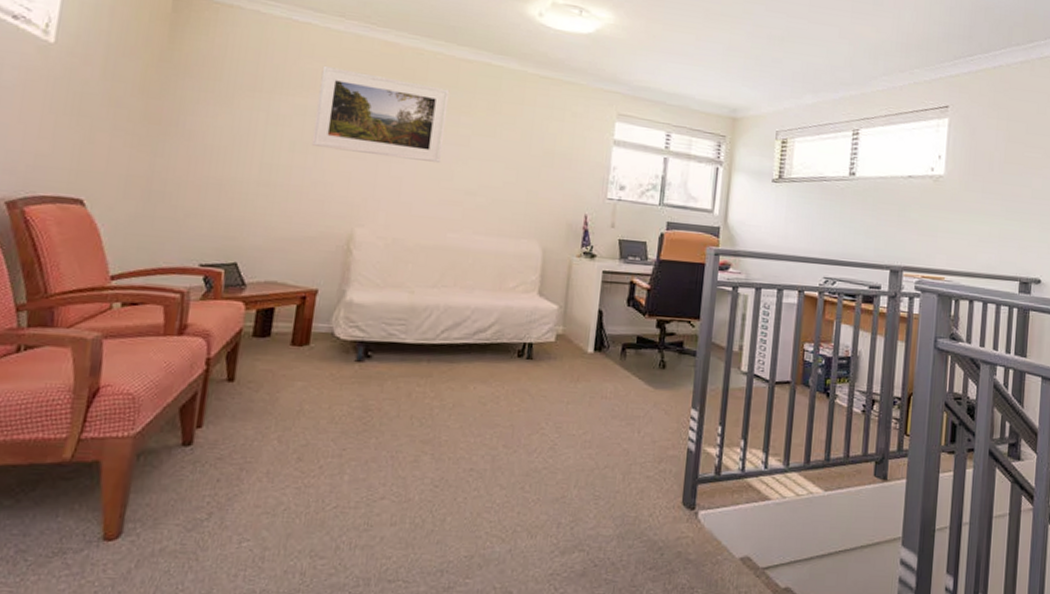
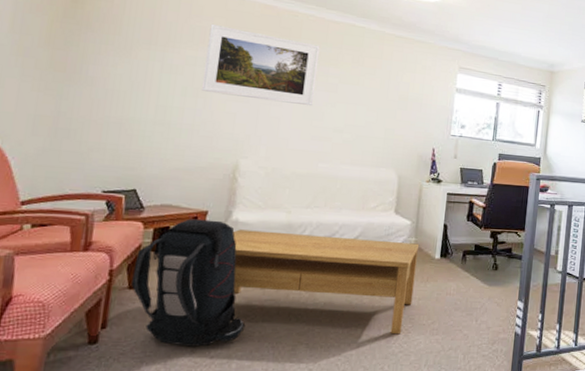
backpack: none [230,298,361,453] -> present [131,218,246,347]
coffee table: none [346,312,569,447] -> present [233,229,420,335]

